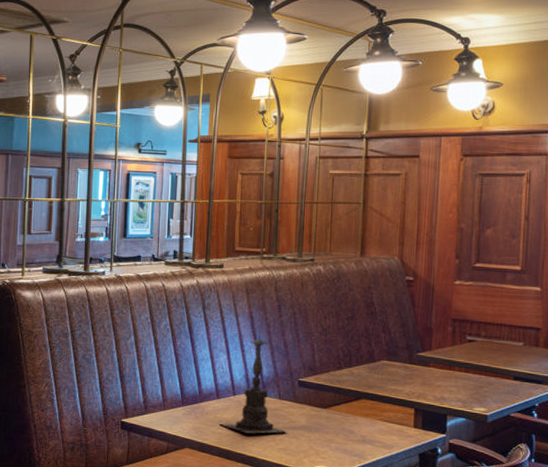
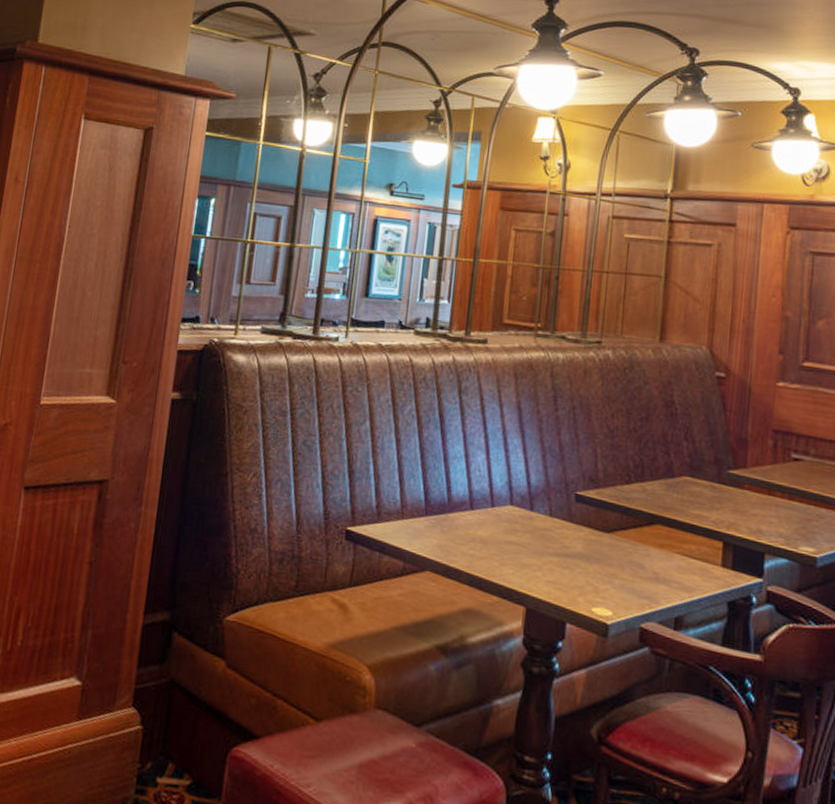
candle holder: present [218,327,288,434] -> none [470,421,560,561]

